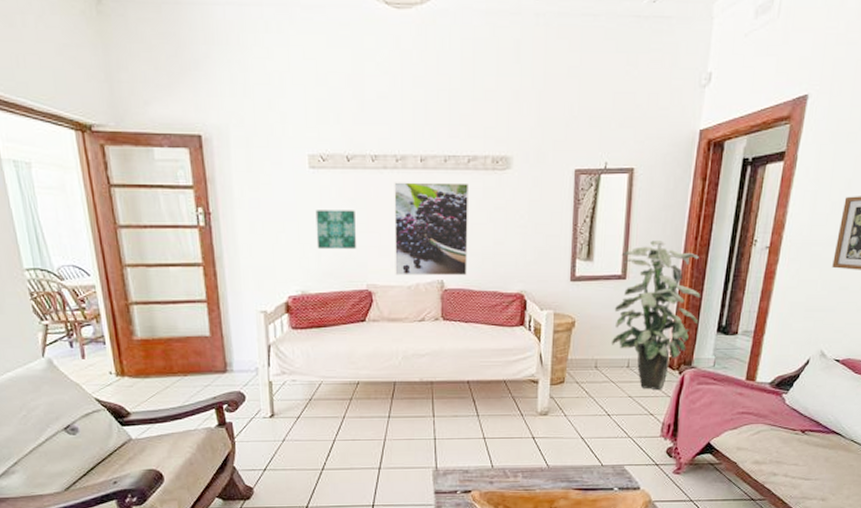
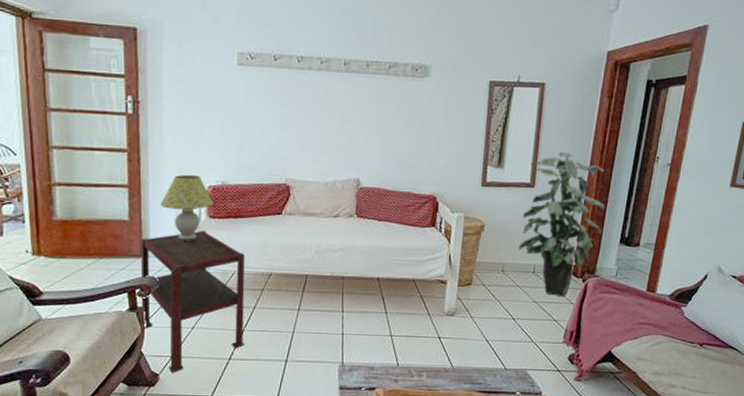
side table: none [224,342,336,485] -> present [140,230,245,373]
table lamp: none [240,285,295,354] -> present [160,174,214,241]
wall art: present [315,210,357,250] -> none [239,104,279,145]
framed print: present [394,182,468,276] -> none [313,83,388,175]

